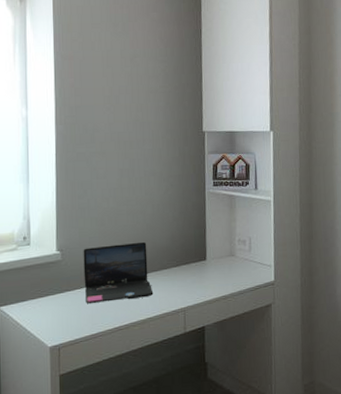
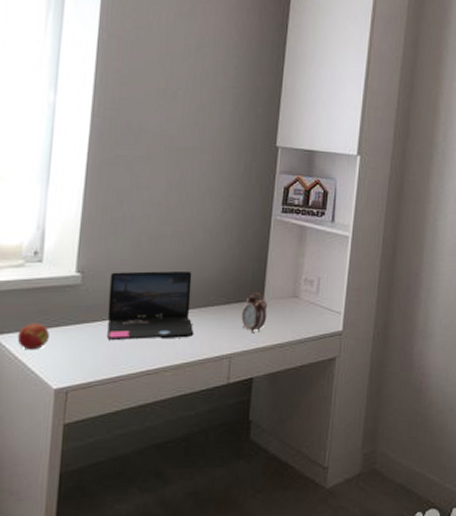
apple: none [17,294,41,317] -> present [17,323,49,351]
alarm clock: none [190,254,211,289] -> present [241,291,268,334]

